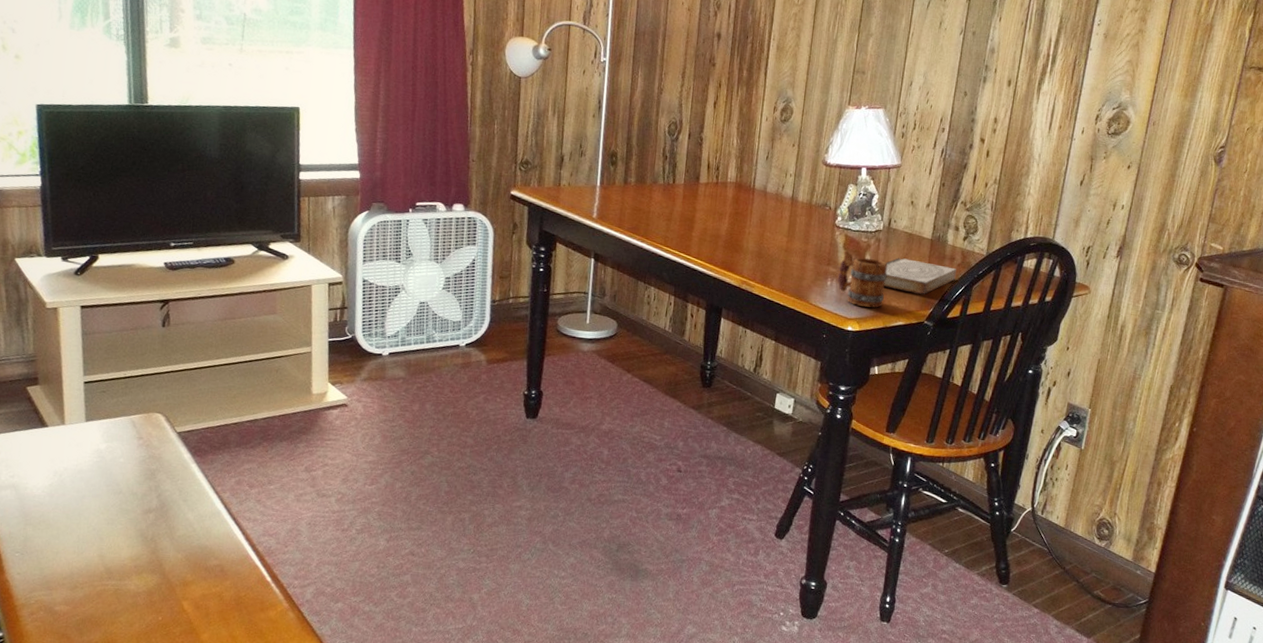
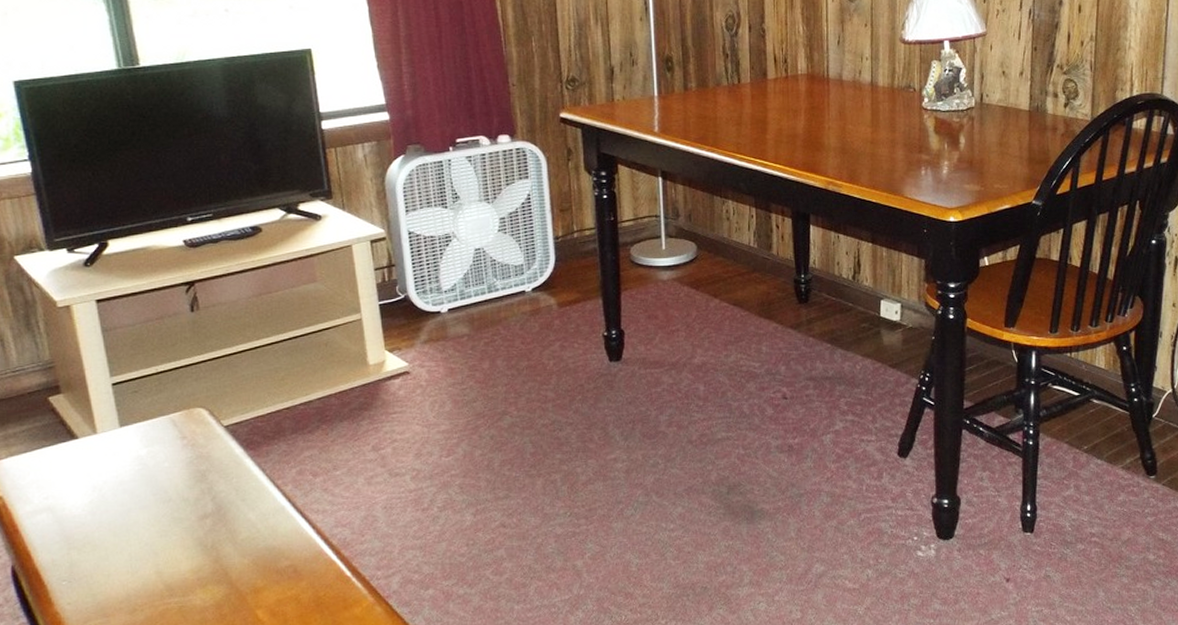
mug: present [837,251,887,308] -> none [931,134,986,193]
book: present [884,258,956,294] -> none [982,135,1060,172]

